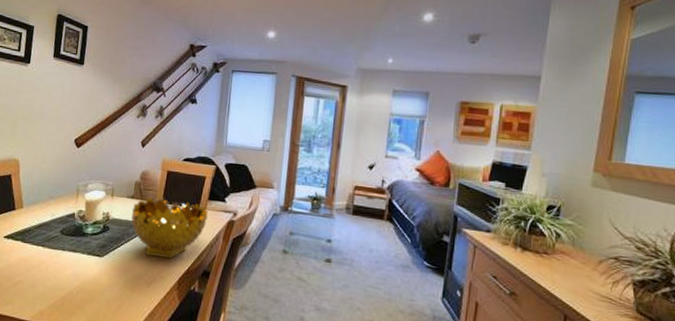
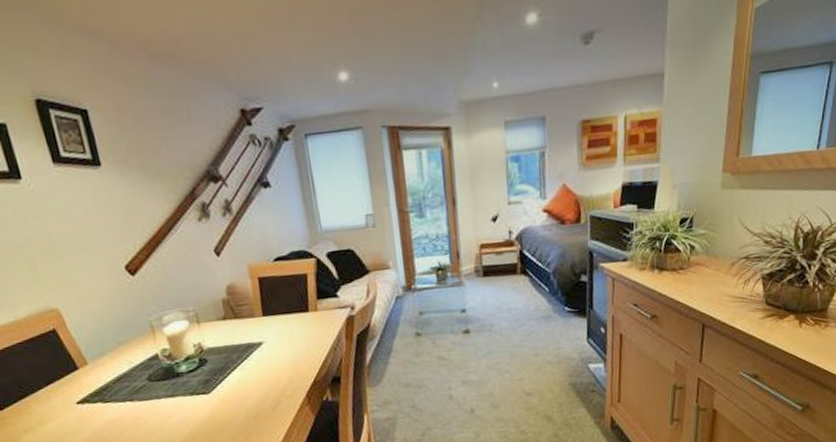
decorative bowl: present [131,197,208,260] -> none [228,307,322,379]

